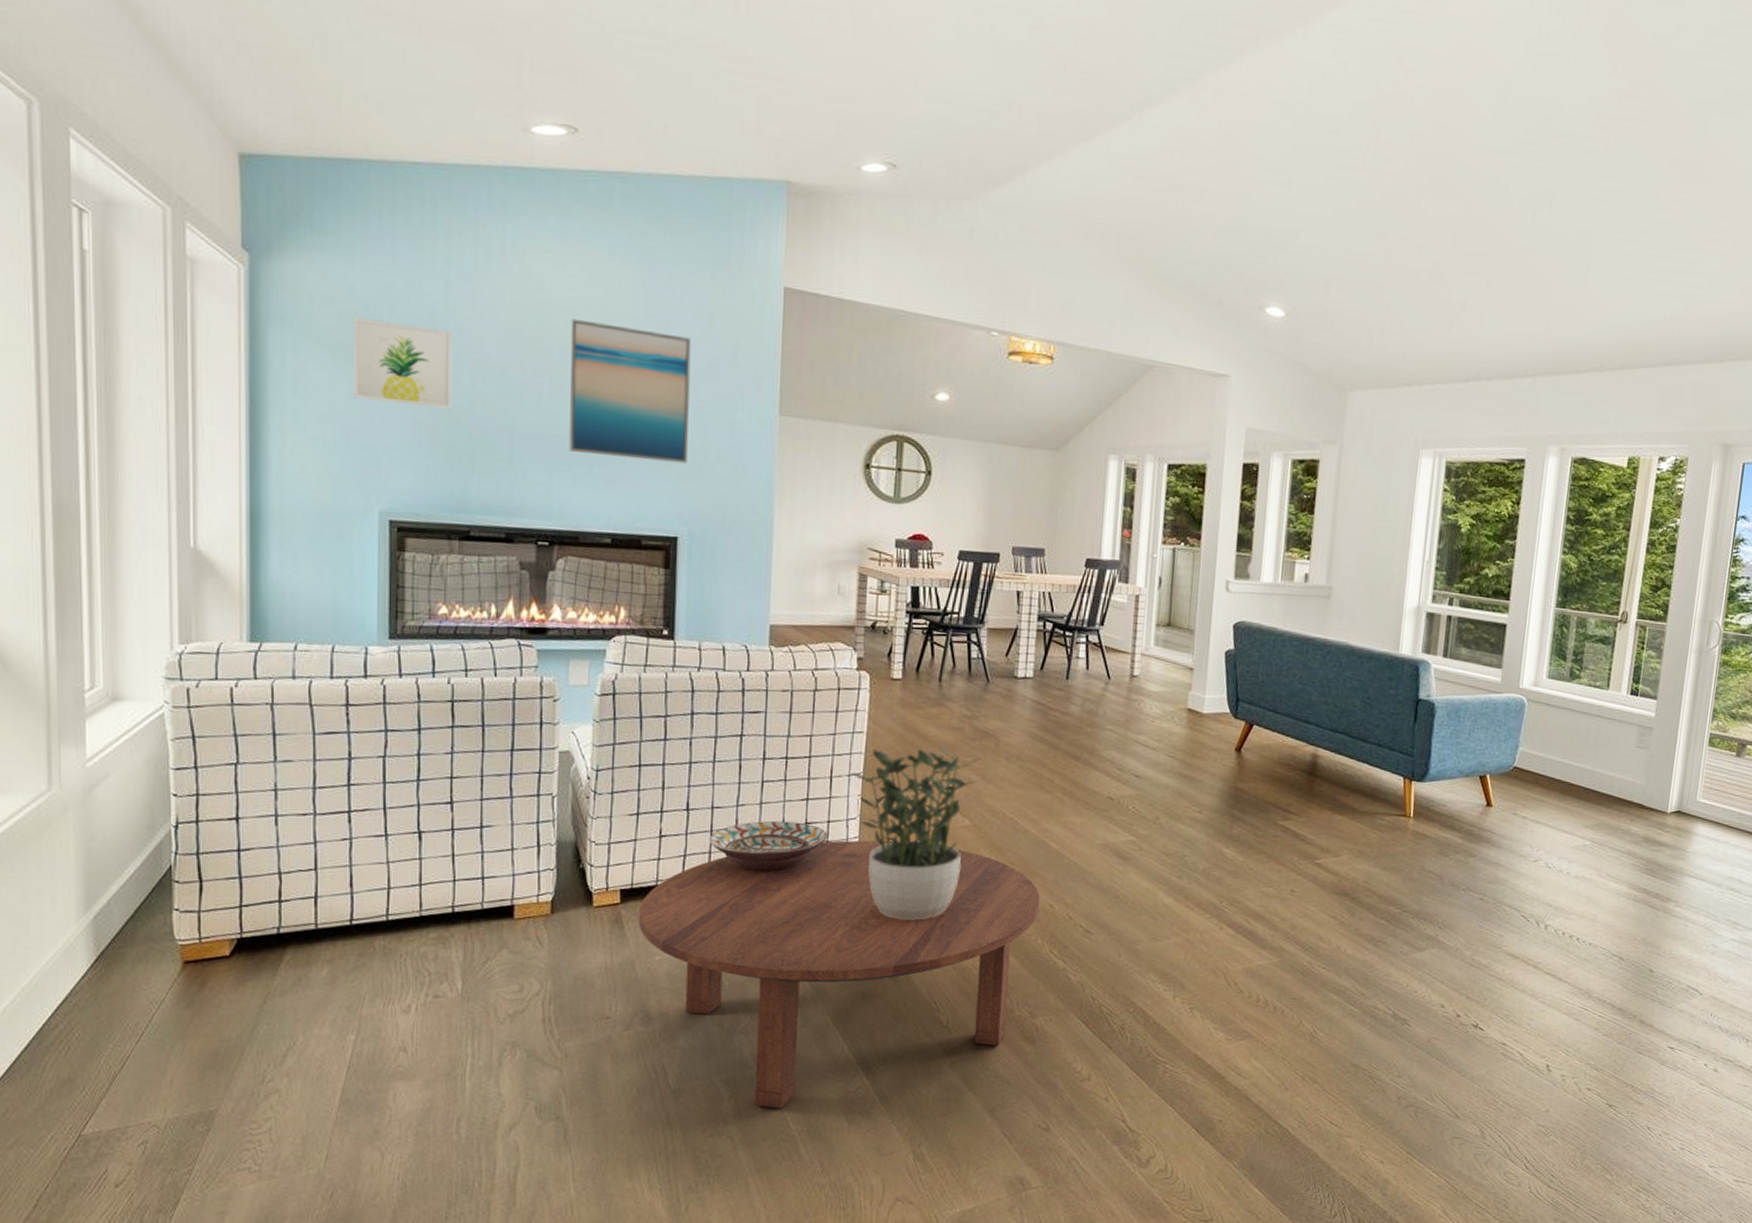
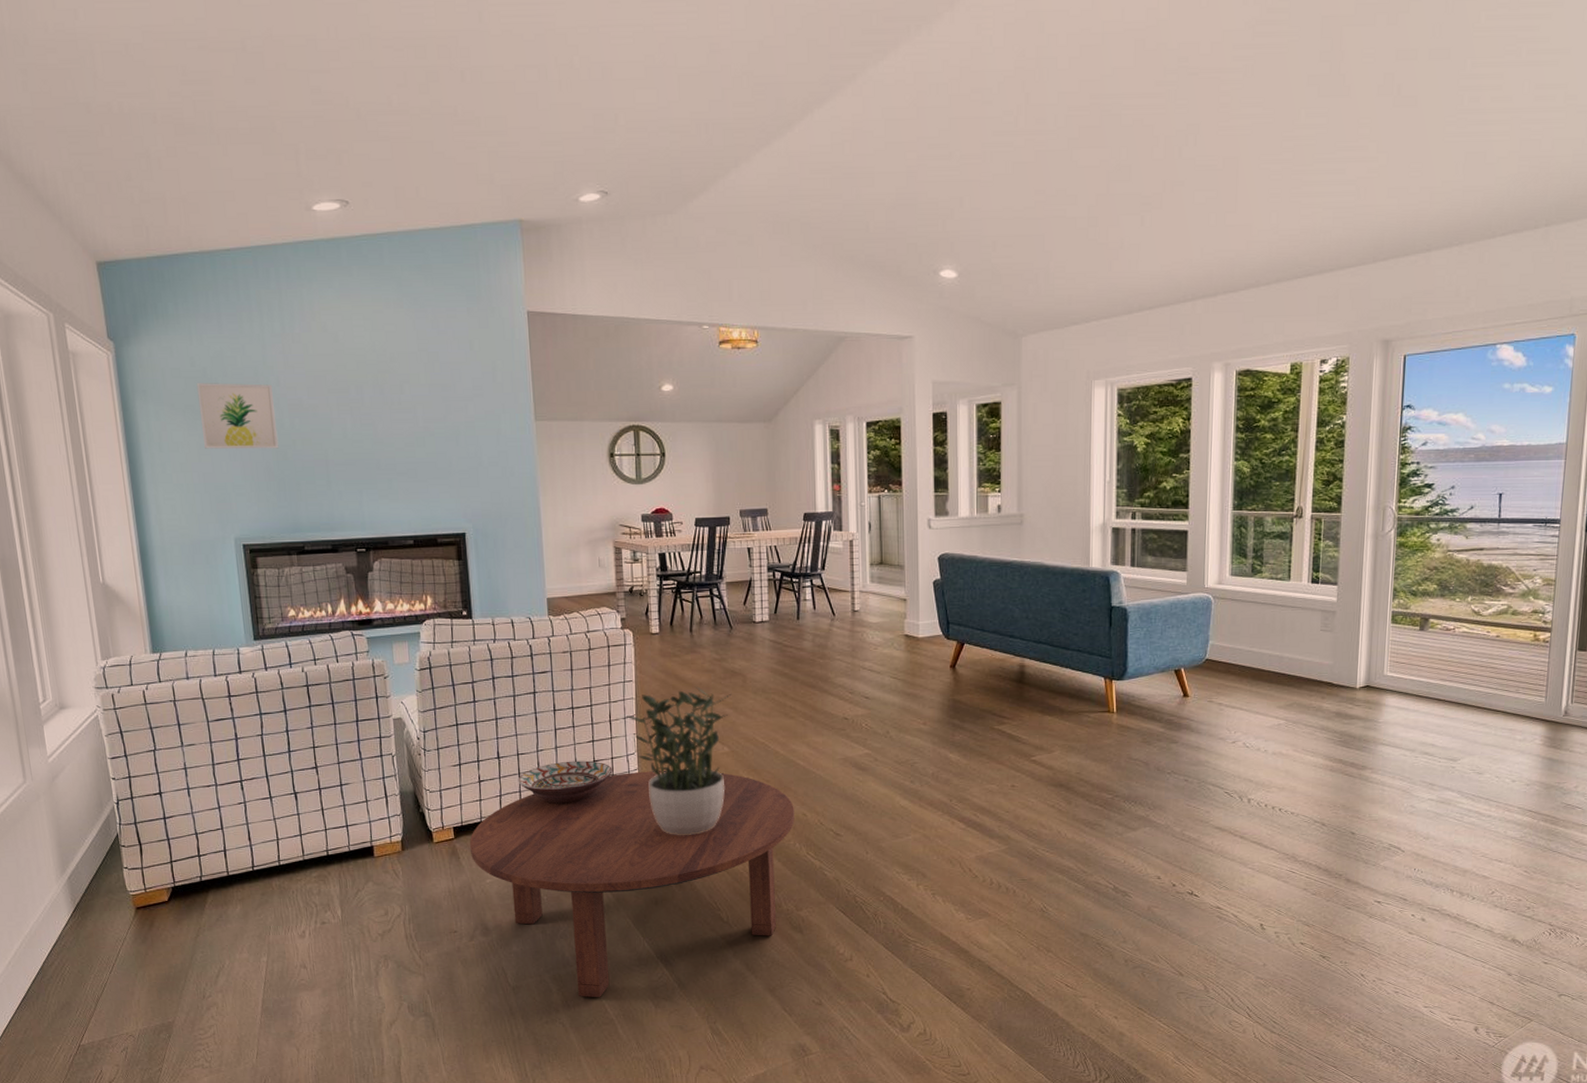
wall art: present [569,318,692,464] -> none [361,361,467,472]

